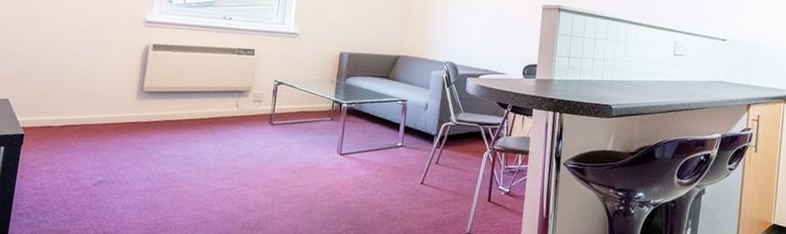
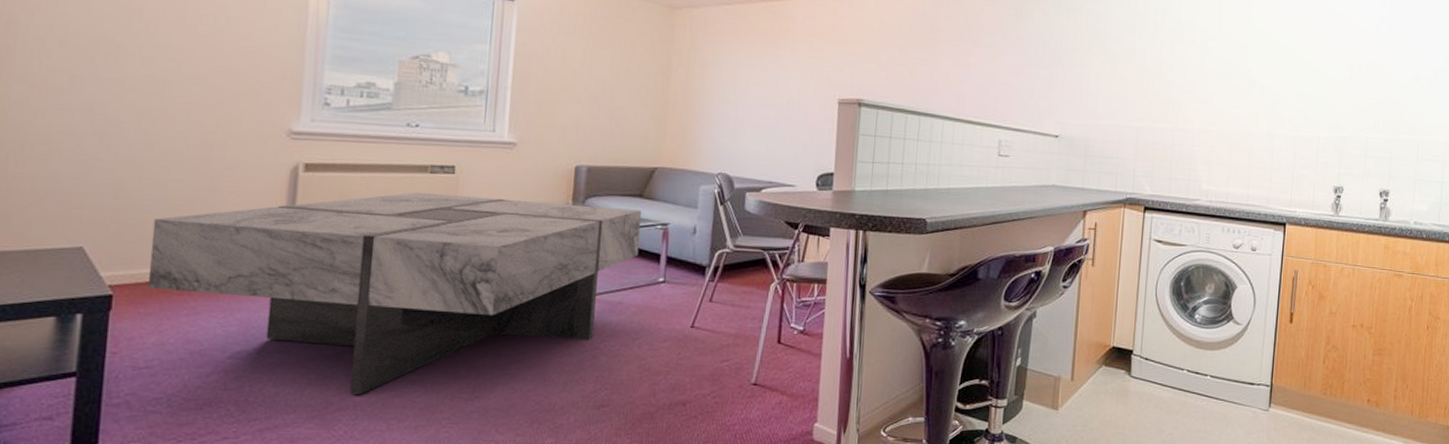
coffee table: none [47,68,387,219] -> present [148,192,641,394]

